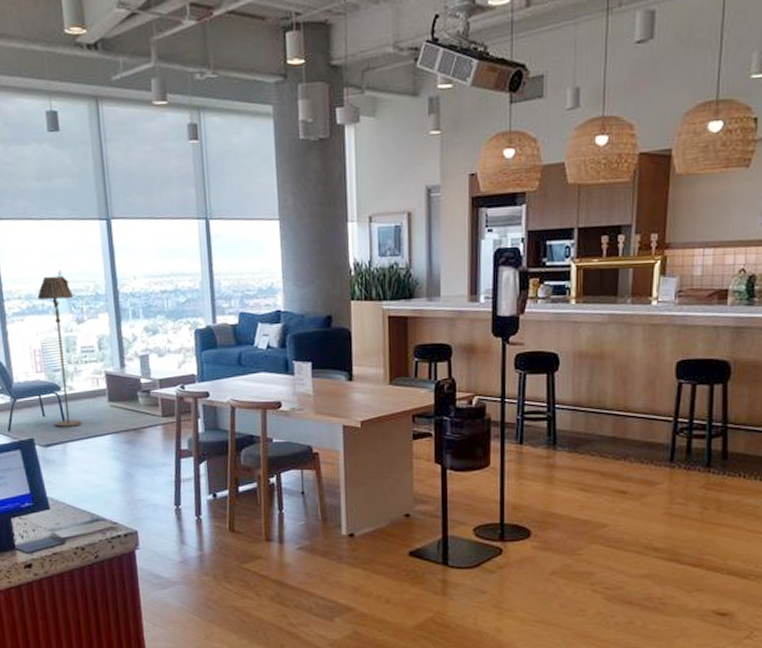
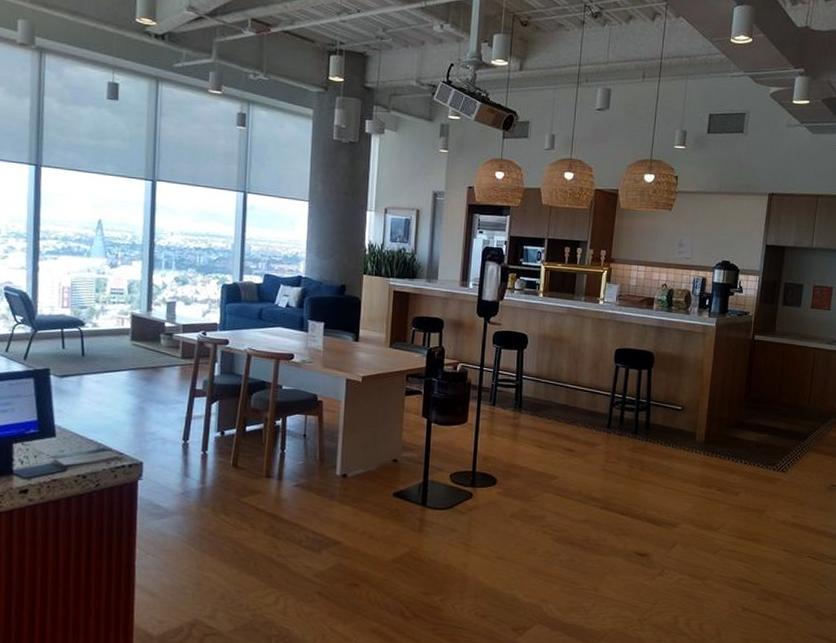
floor lamp: present [37,275,82,427] -> none [74,222,110,360]

